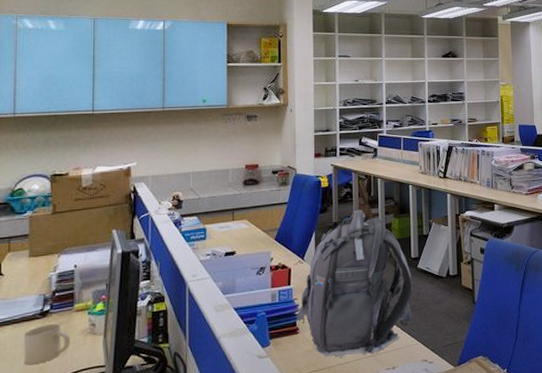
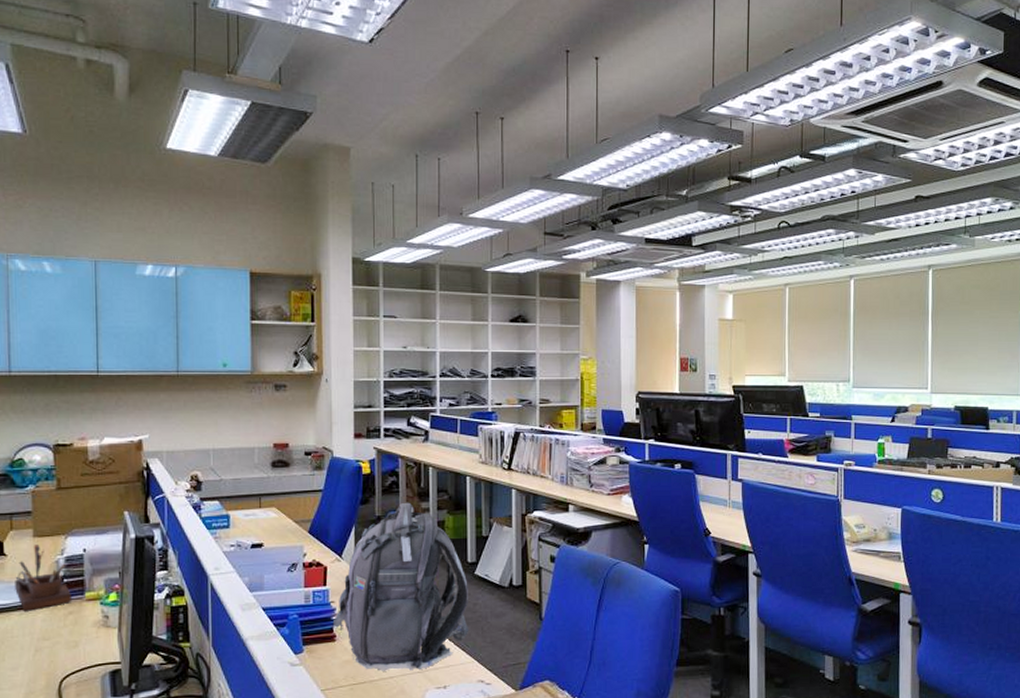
desk organizer: none [10,264,62,325] -> present [15,545,71,611]
mug: present [24,324,70,365] -> none [32,613,82,657]

